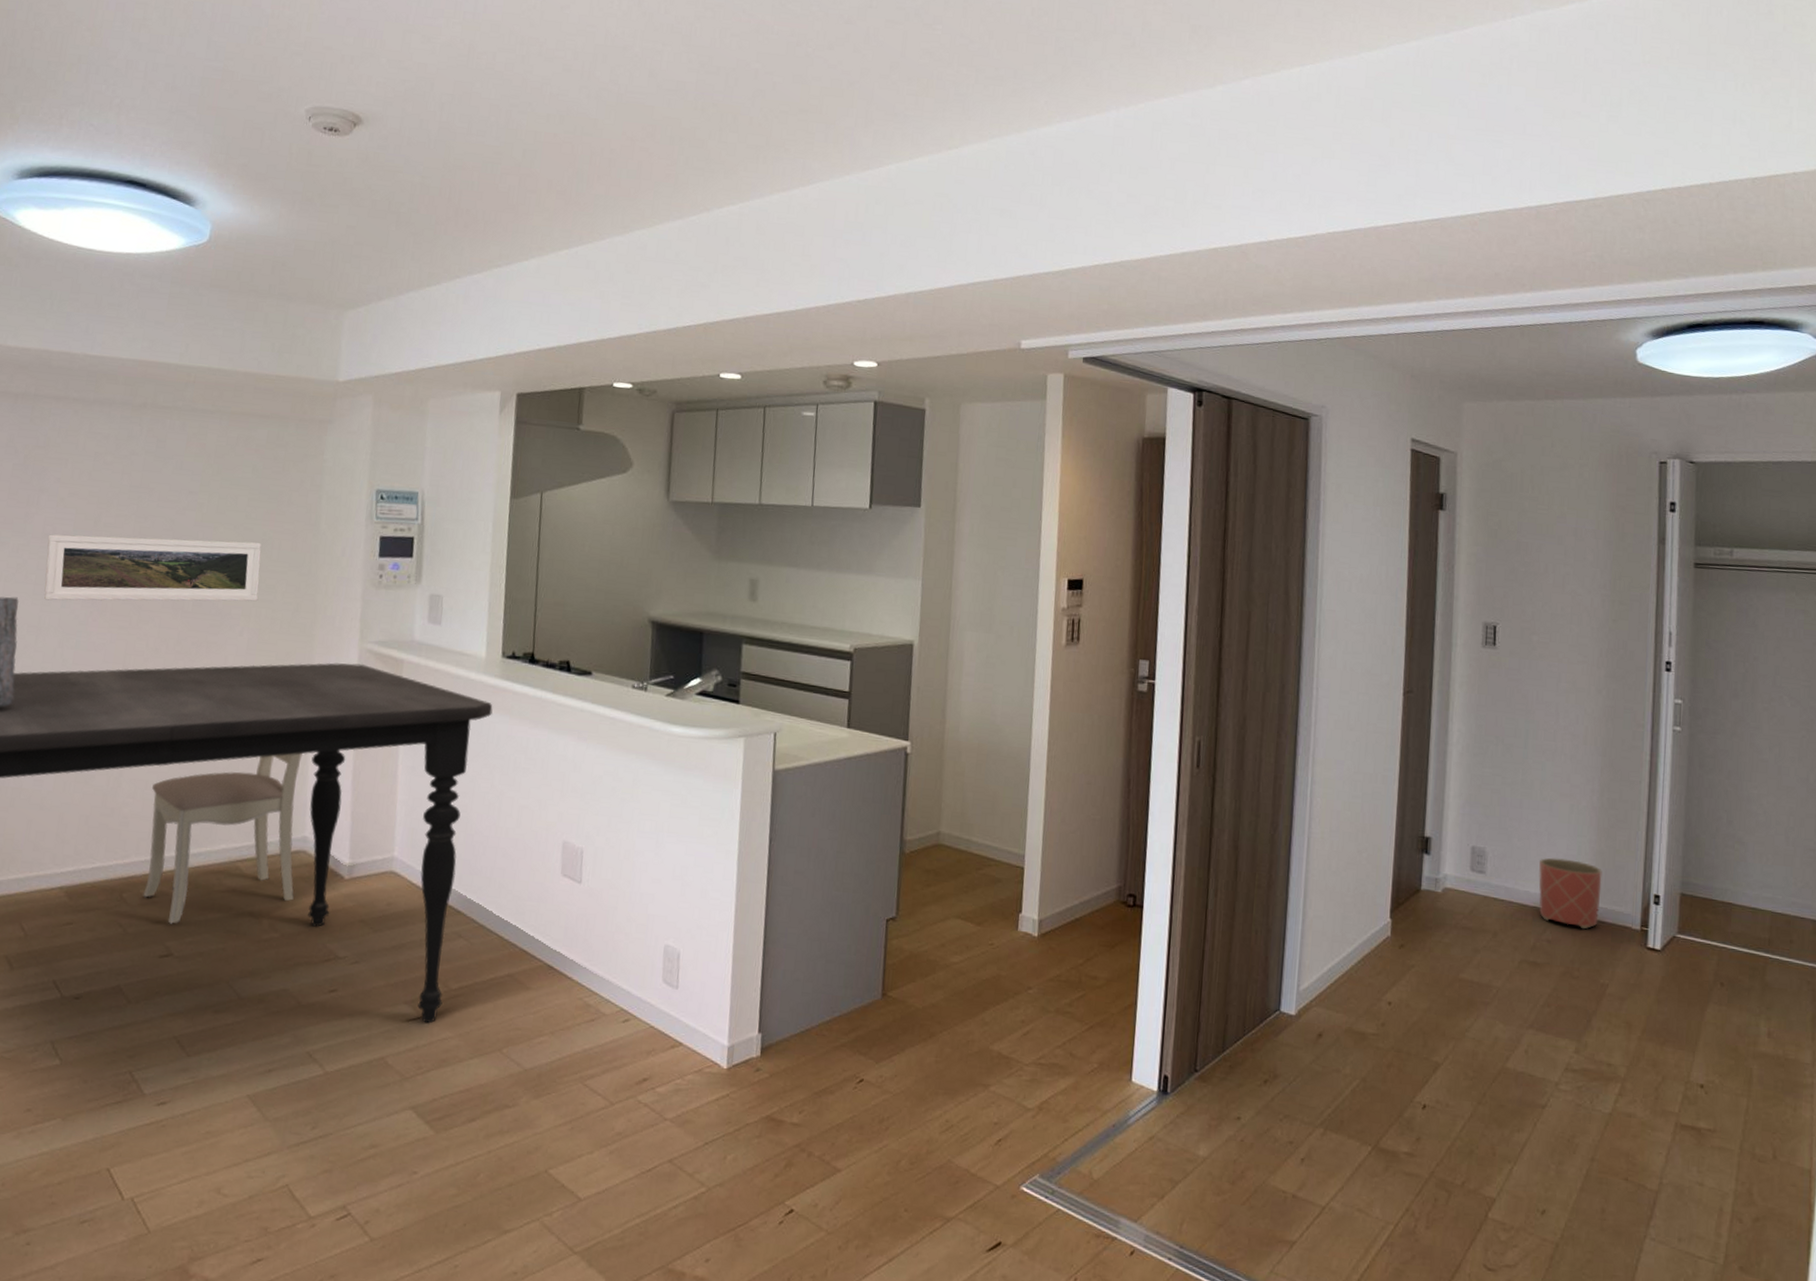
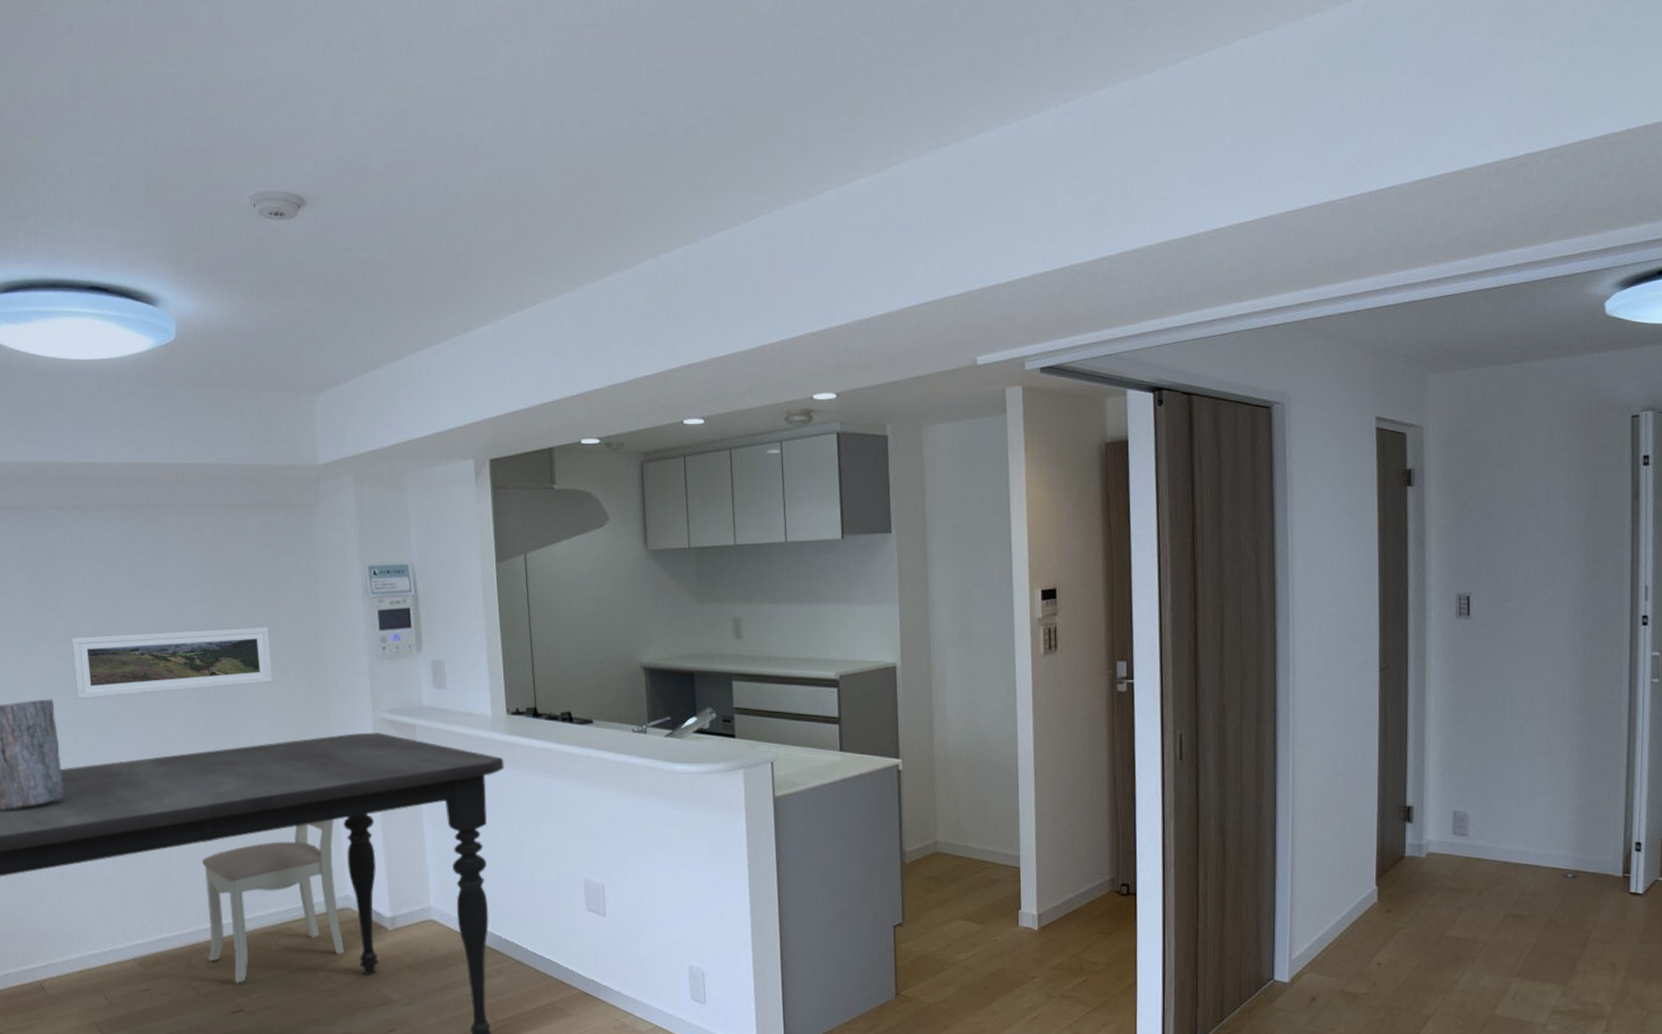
planter: present [1538,857,1602,930] -> none [1520,815,1583,881]

